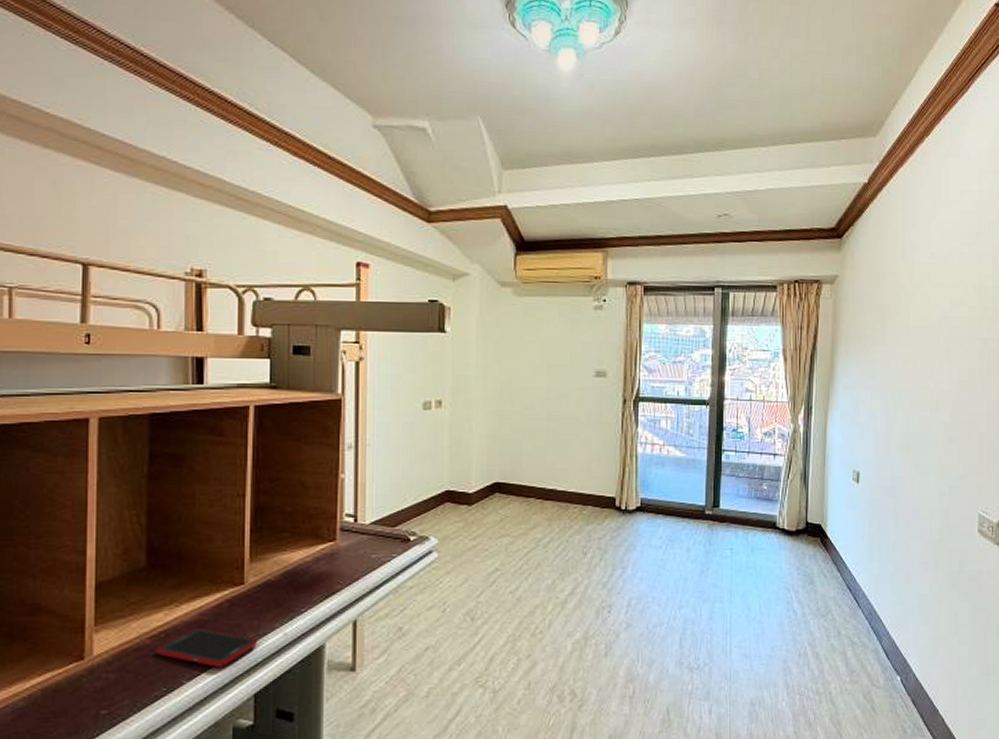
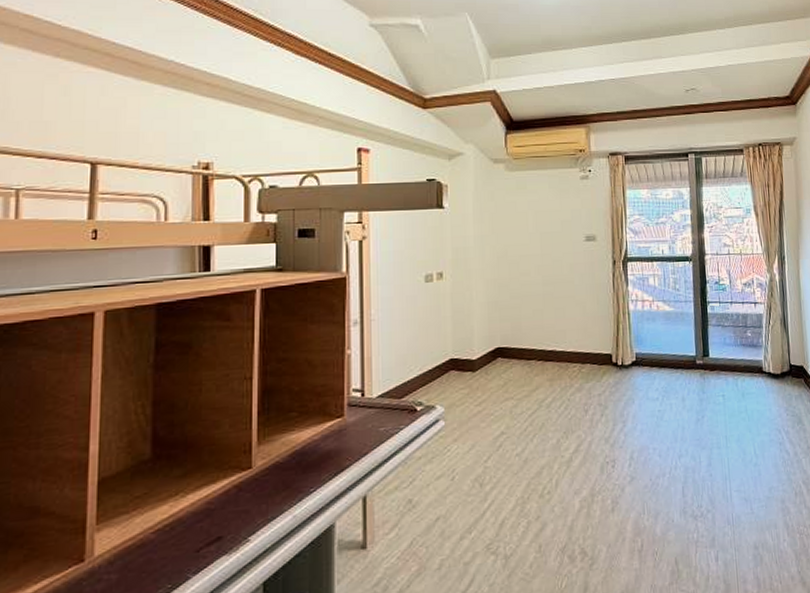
cell phone: present [156,627,257,667] -> none [161,517,265,558]

